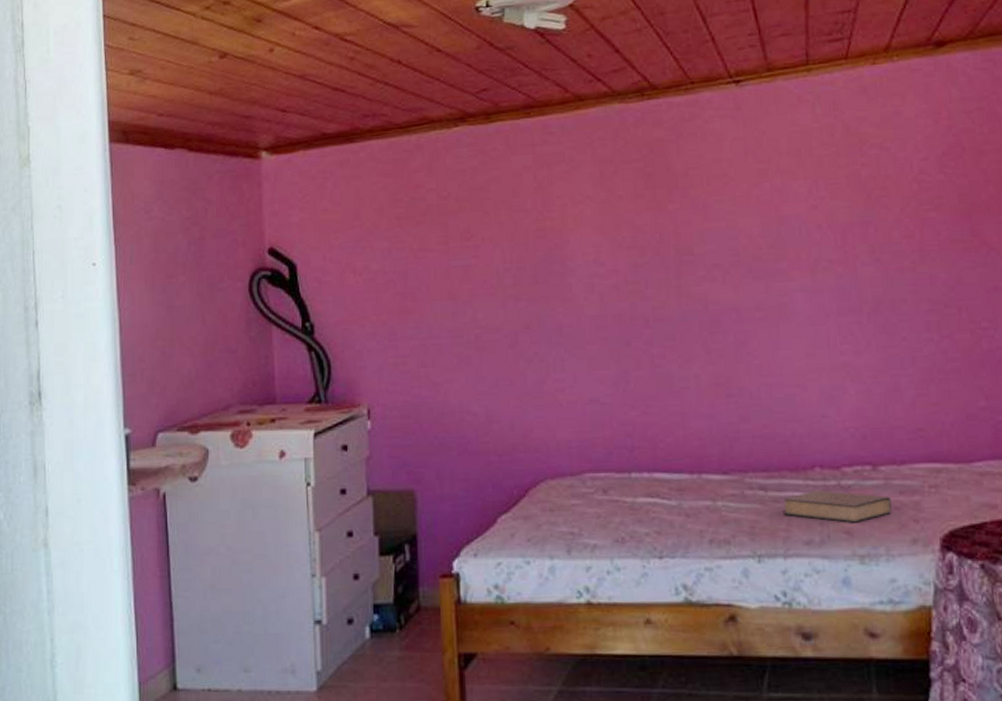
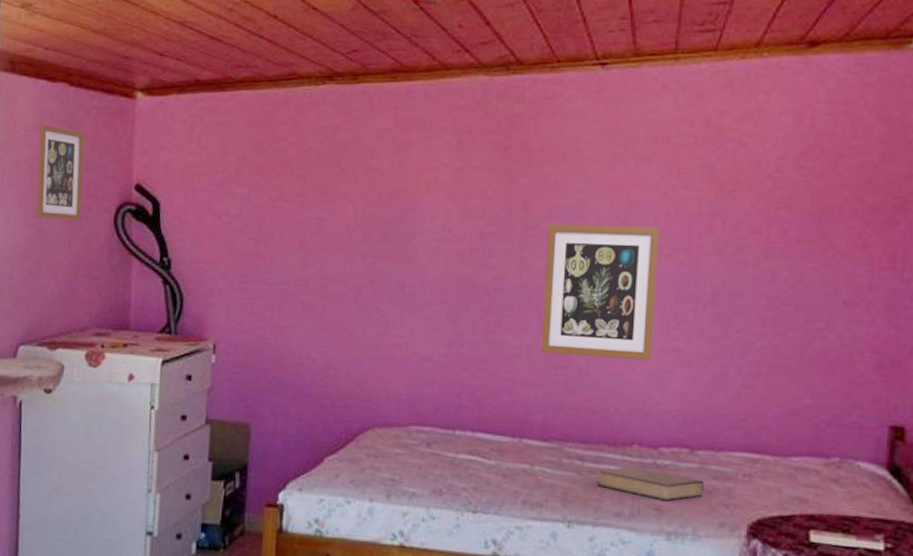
picture frame: none [161,194,213,294] -> present [37,124,85,221]
wall art: none [701,241,823,383] -> present [541,223,660,361]

